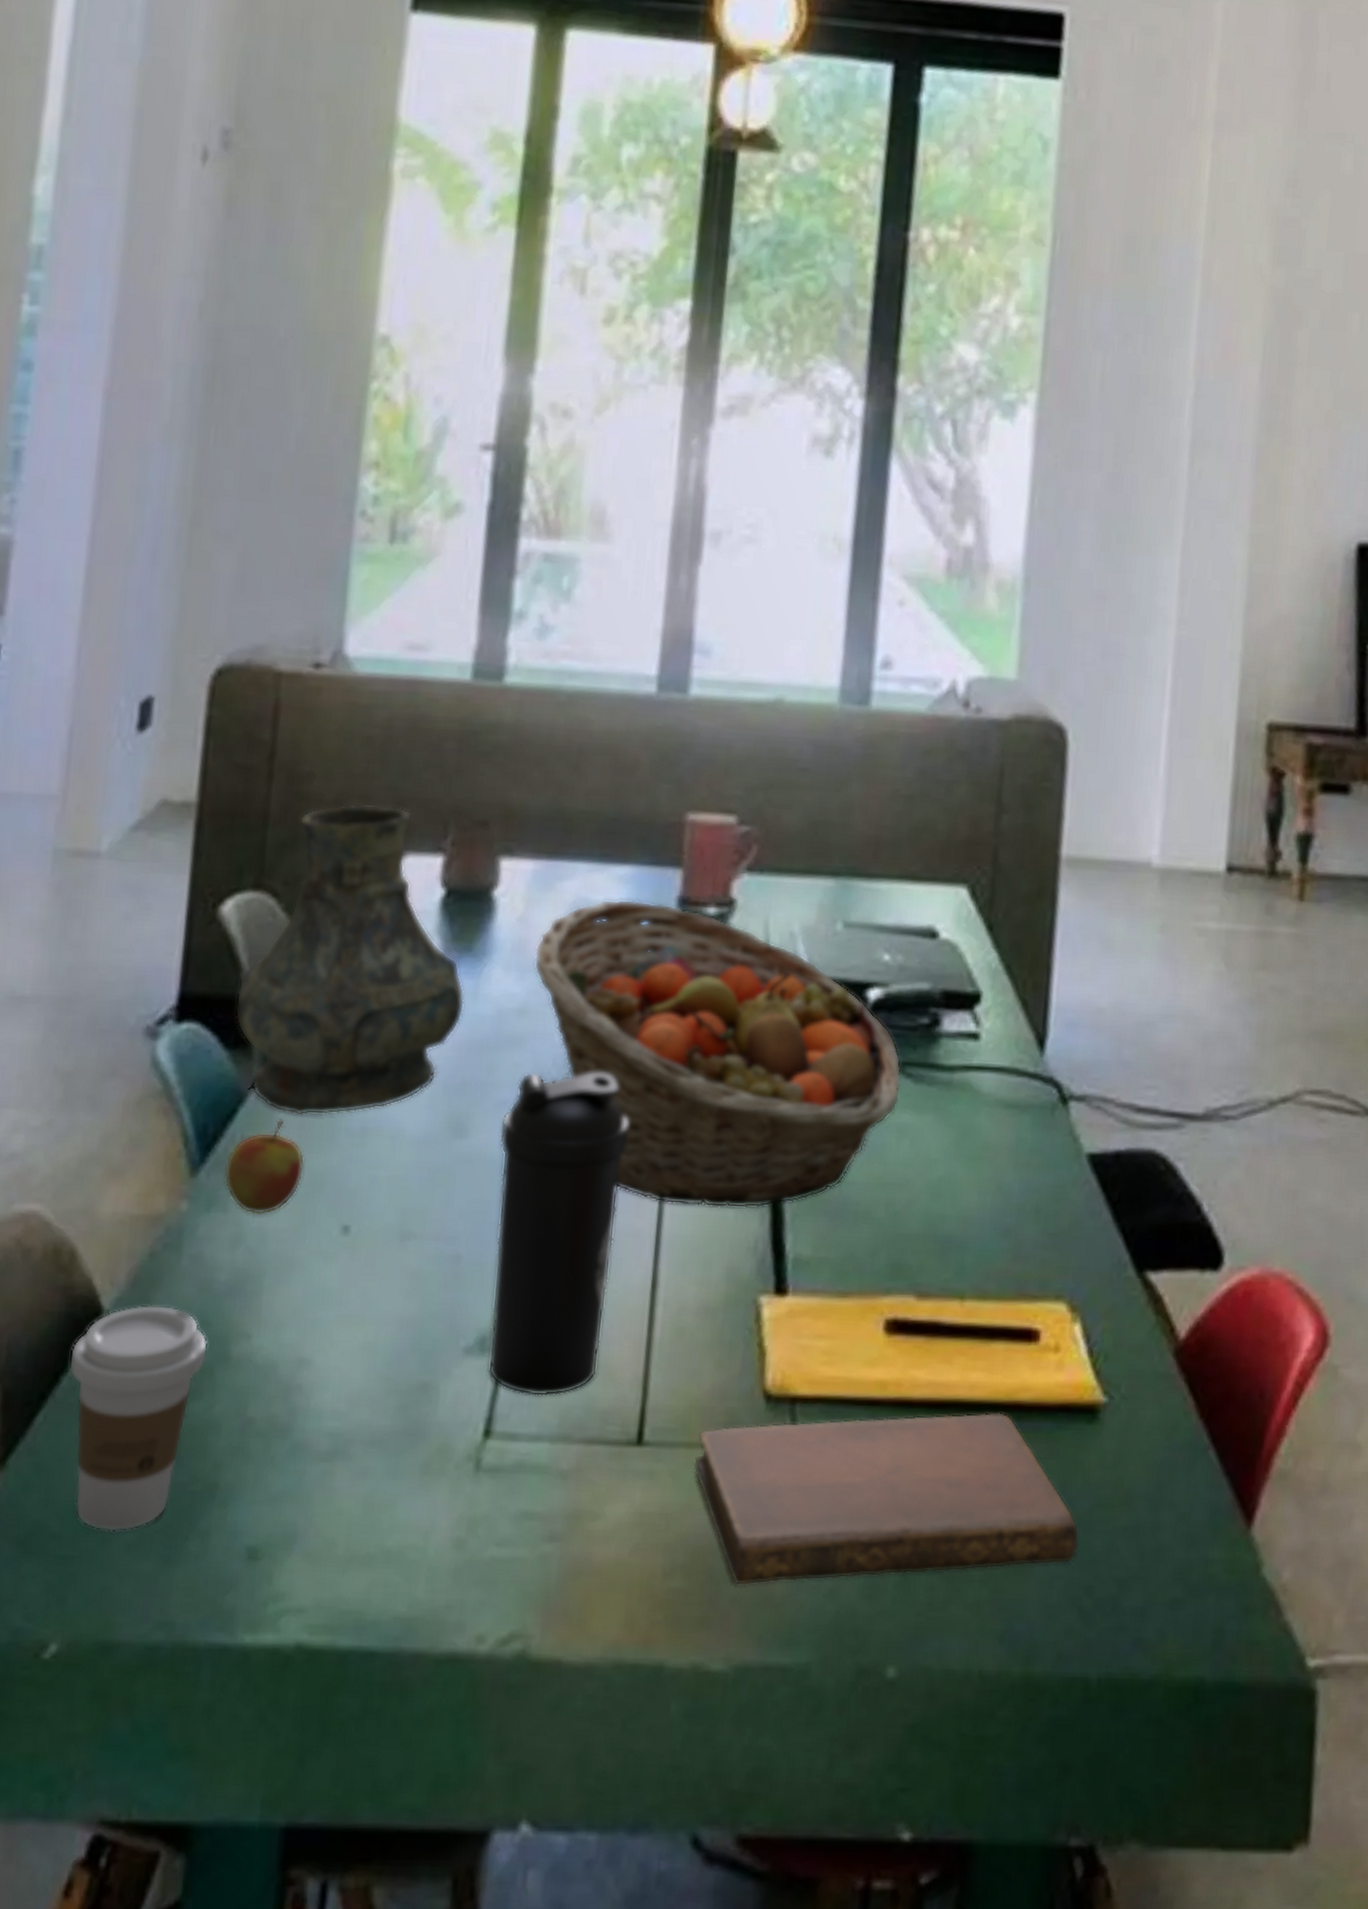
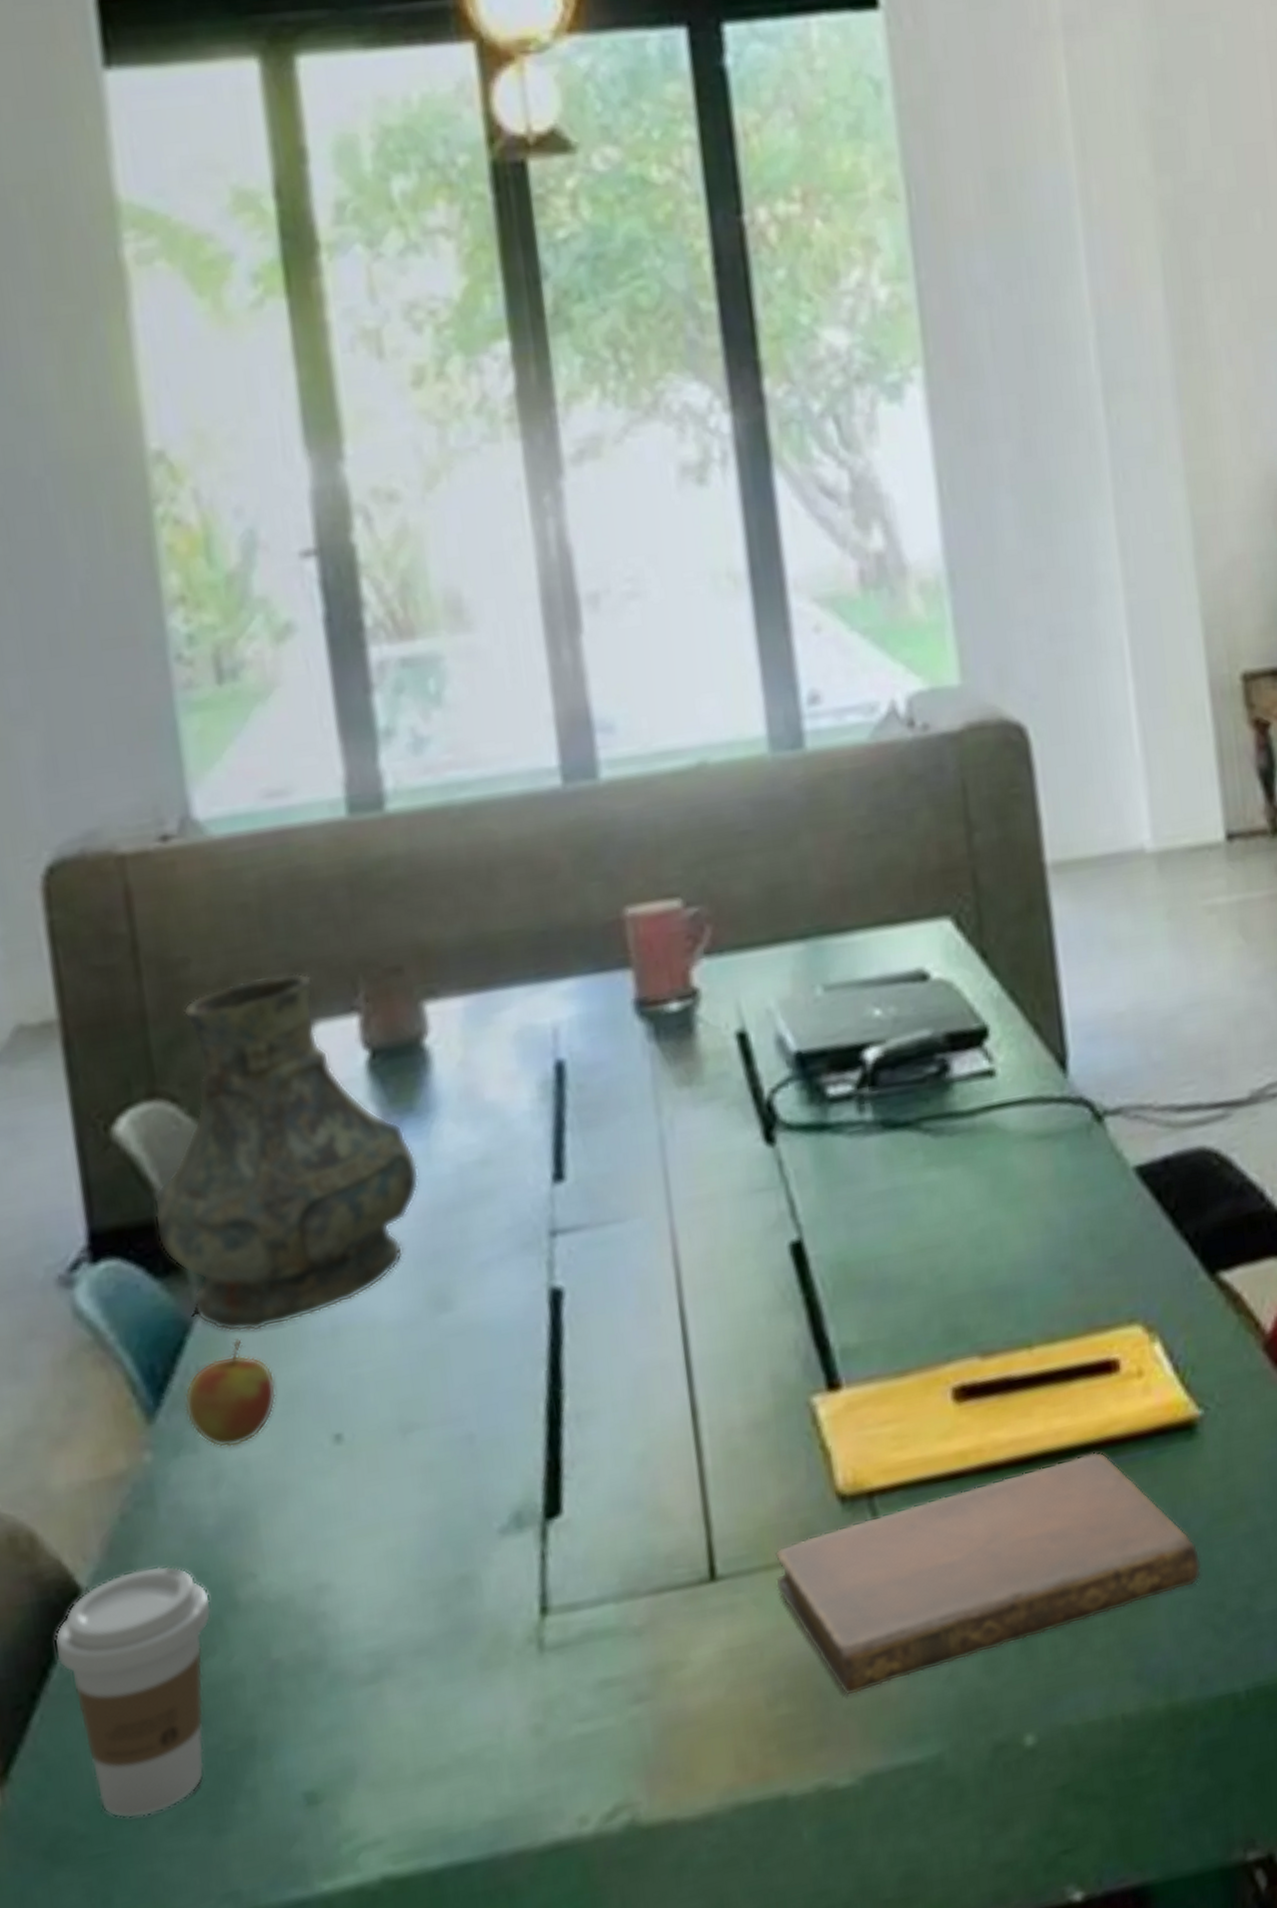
water bottle: present [487,1072,629,1397] -> none [487,1204,652,1562]
fruit basket: present [533,899,902,1209] -> none [485,1009,922,1327]

